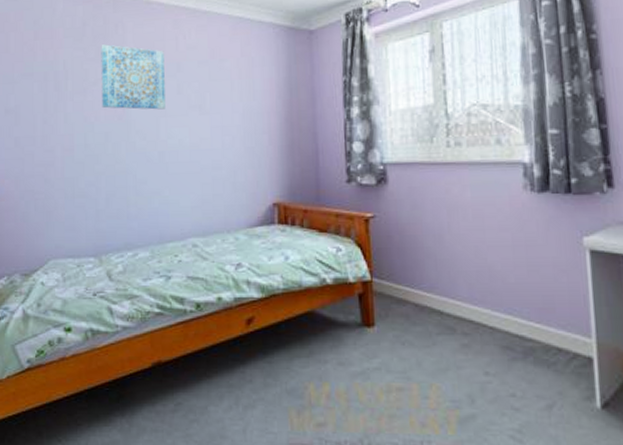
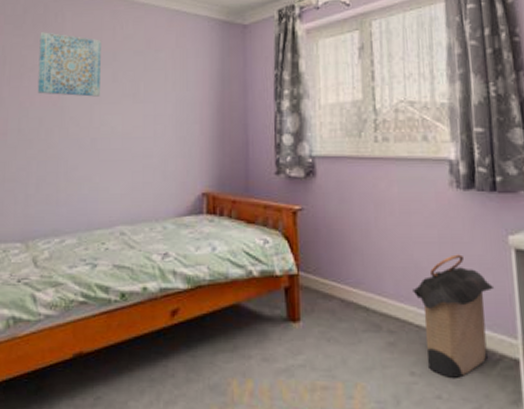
laundry hamper: none [486,257,569,376] -> present [413,254,495,378]

